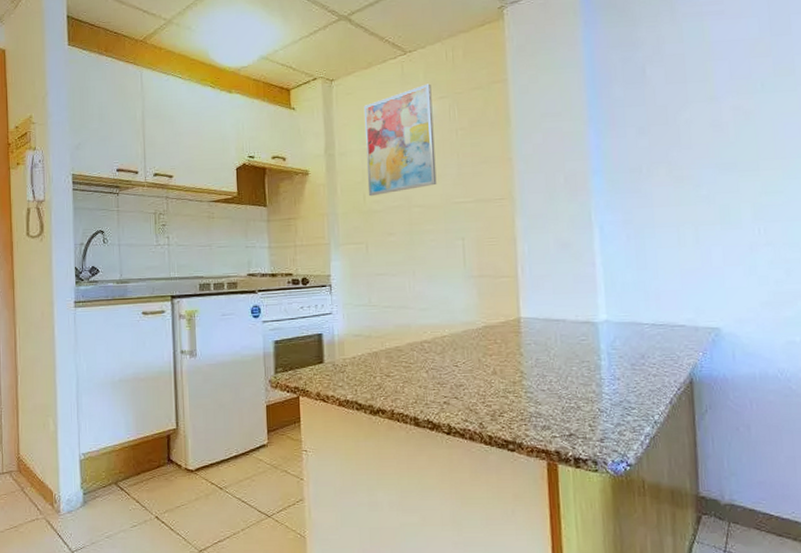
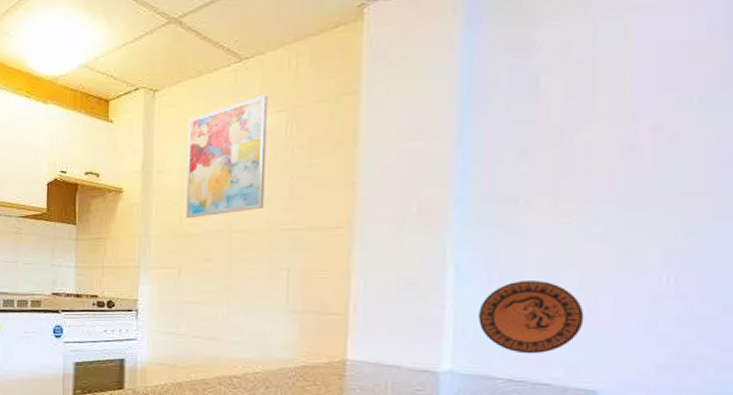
decorative plate: none [623,237,703,301] -> present [479,281,584,354]

